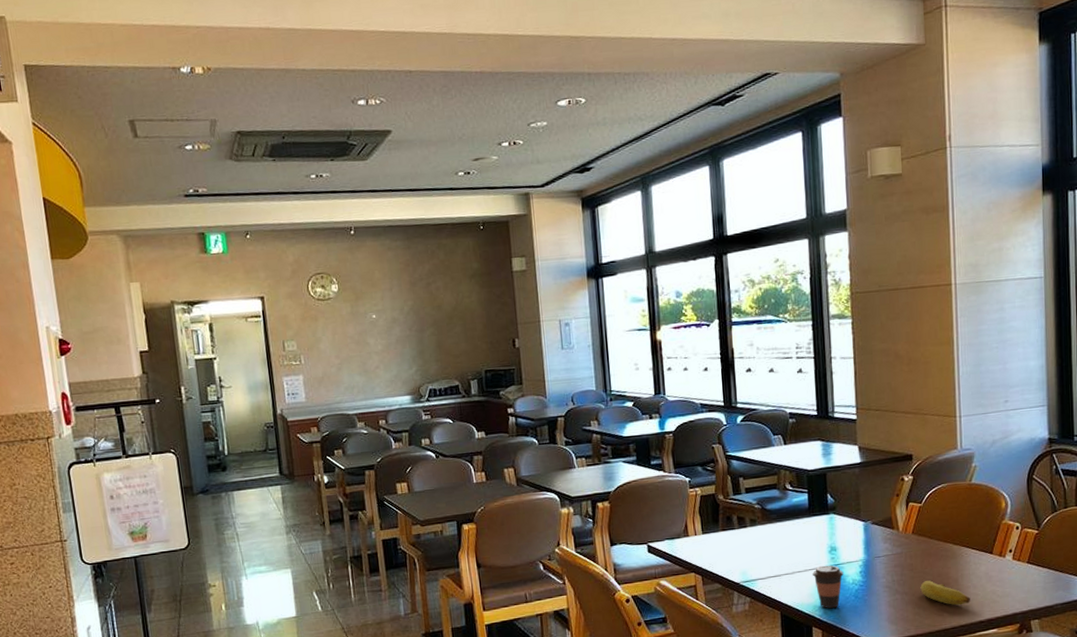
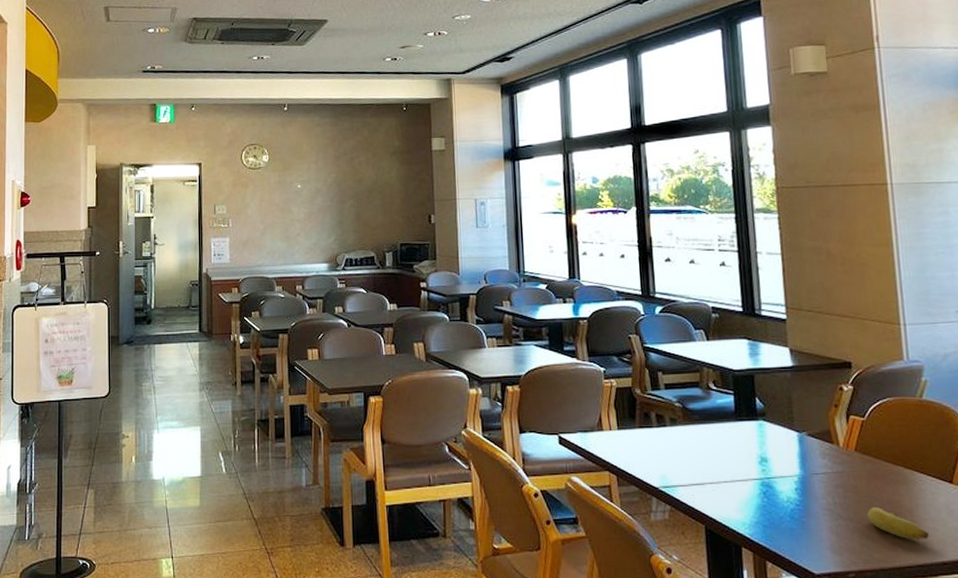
coffee cup: present [813,565,844,609] -> none [741,477,777,528]

